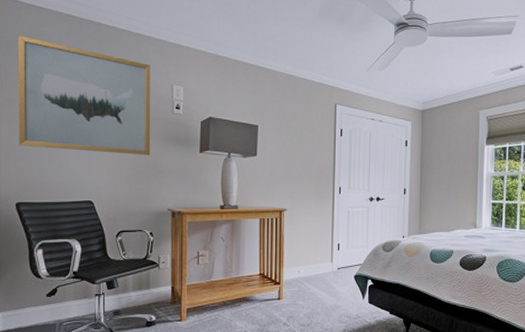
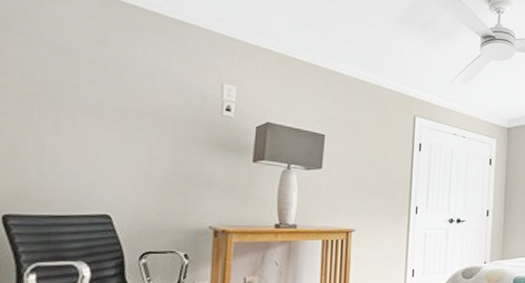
wall art: present [17,35,151,155] -> none [12,10,196,163]

